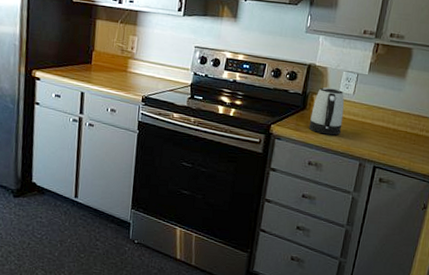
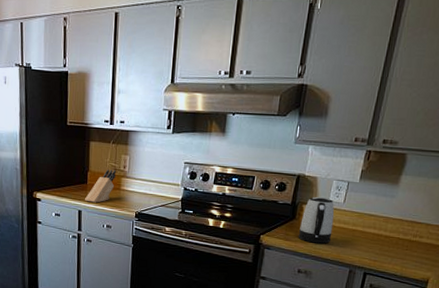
knife block: none [87,50,123,85] -> present [84,170,116,203]

